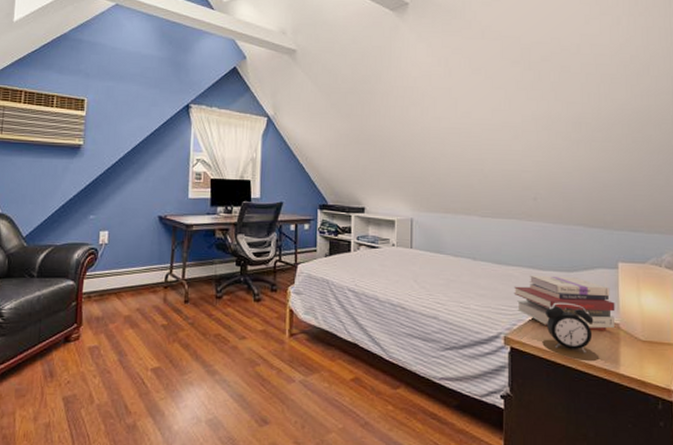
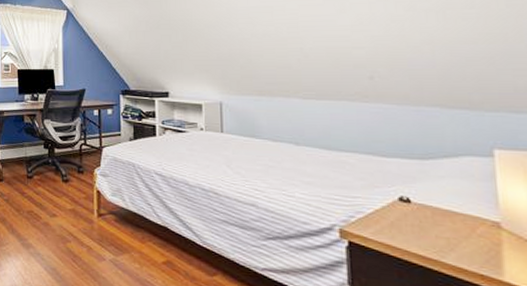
books: present [513,275,615,331] -> none [349,162,493,230]
alarm clock: present [542,302,600,362] -> none [390,193,473,265]

